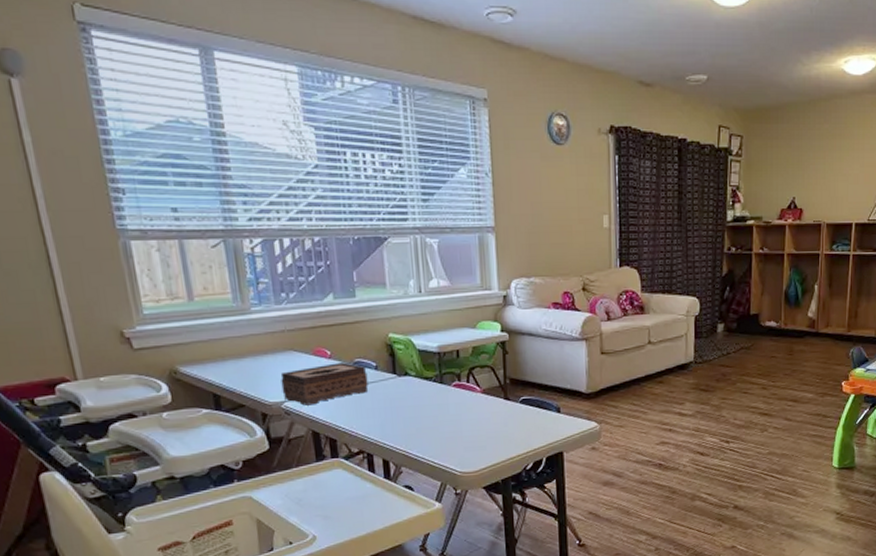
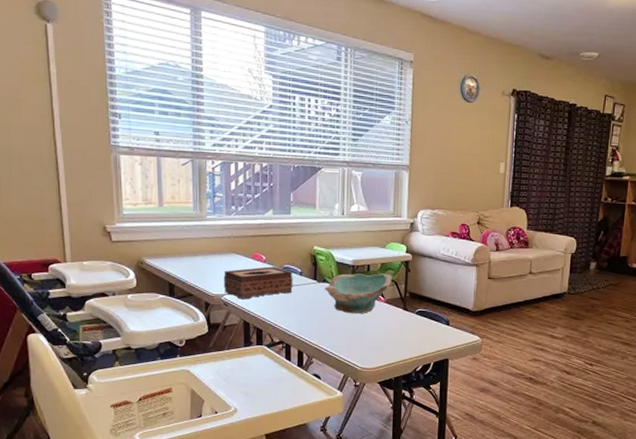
bowl: none [407,358,487,411] -> present [325,273,392,314]

